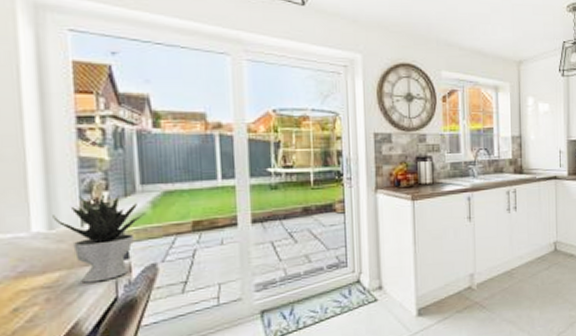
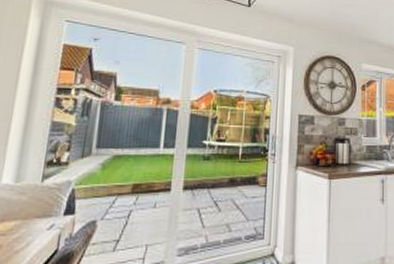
potted plant: present [53,194,145,283] -> none [20,154,95,234]

